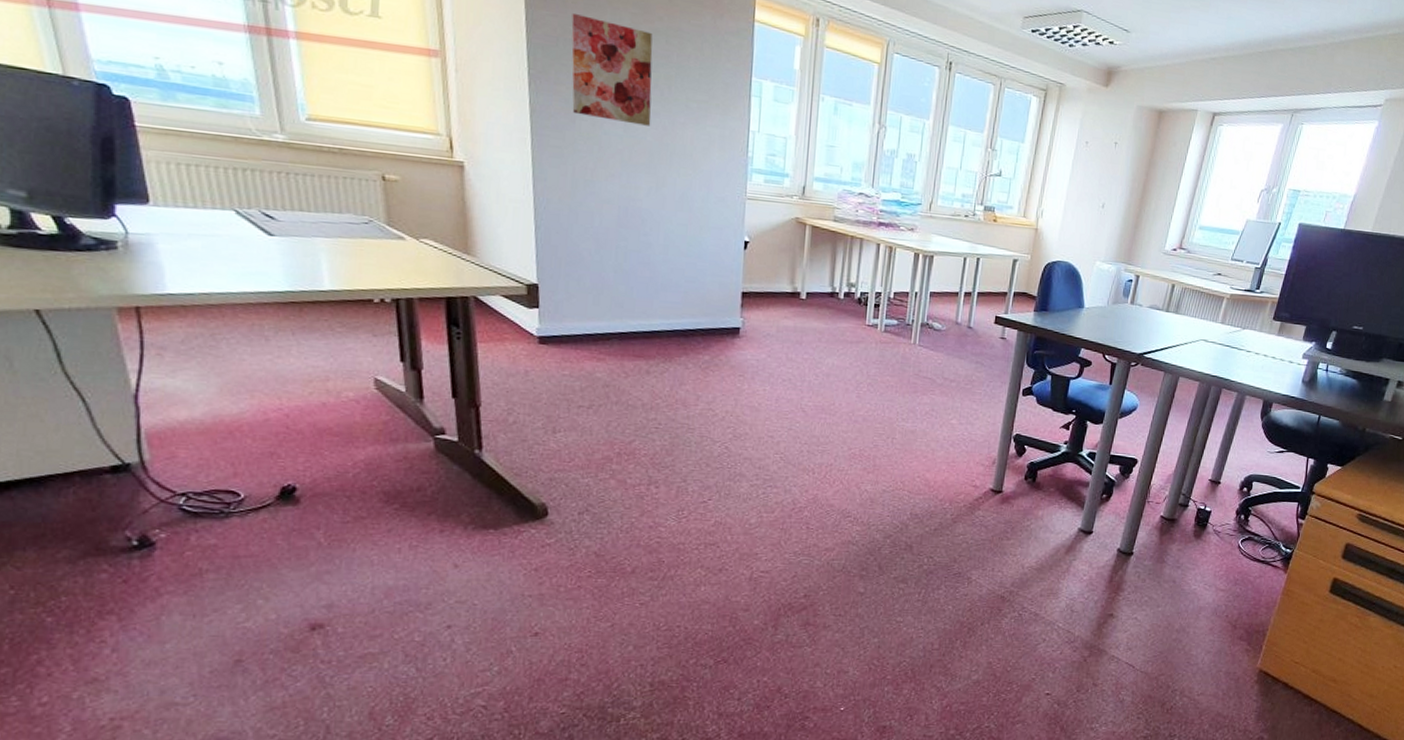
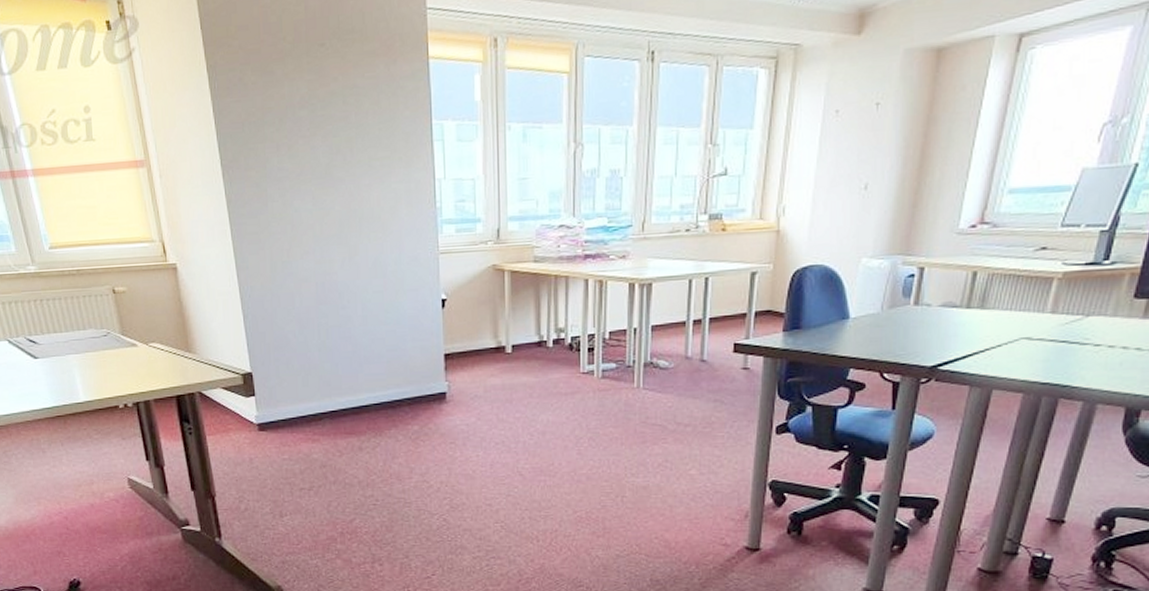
wall art: present [571,14,653,126] -> none [253,94,337,197]

